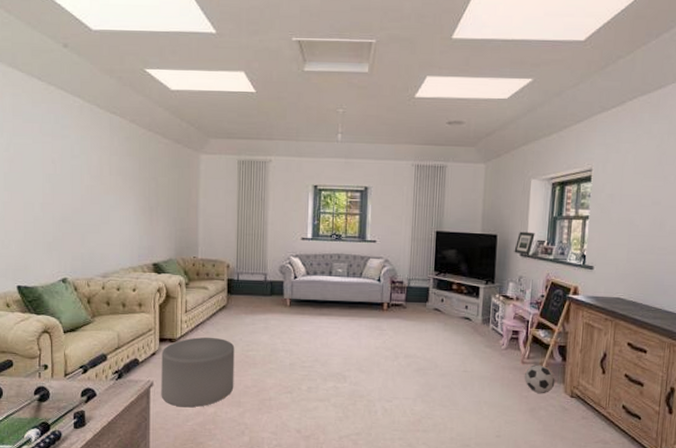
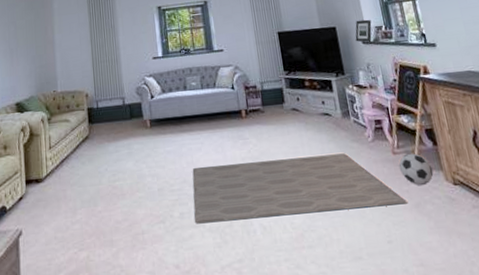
pouf: present [161,337,235,408] -> none [28,171,105,256]
rug: none [320,349,524,407] -> present [192,153,409,224]

